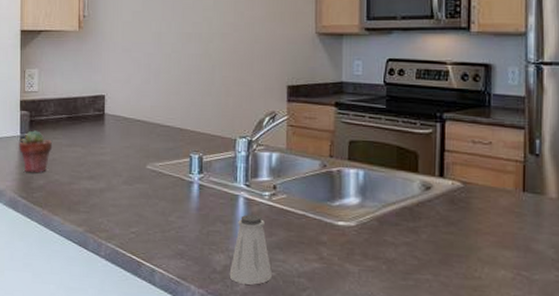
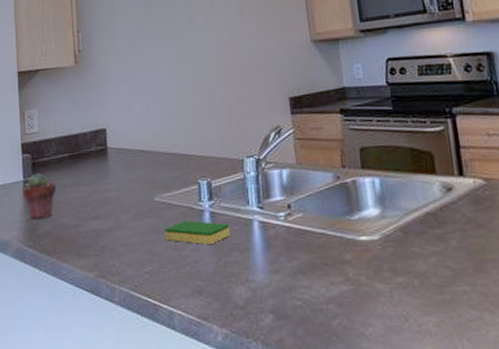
dish sponge: none [154,189,216,214] -> present [164,220,230,244]
saltshaker: present [229,214,273,285] -> none [252,238,299,318]

